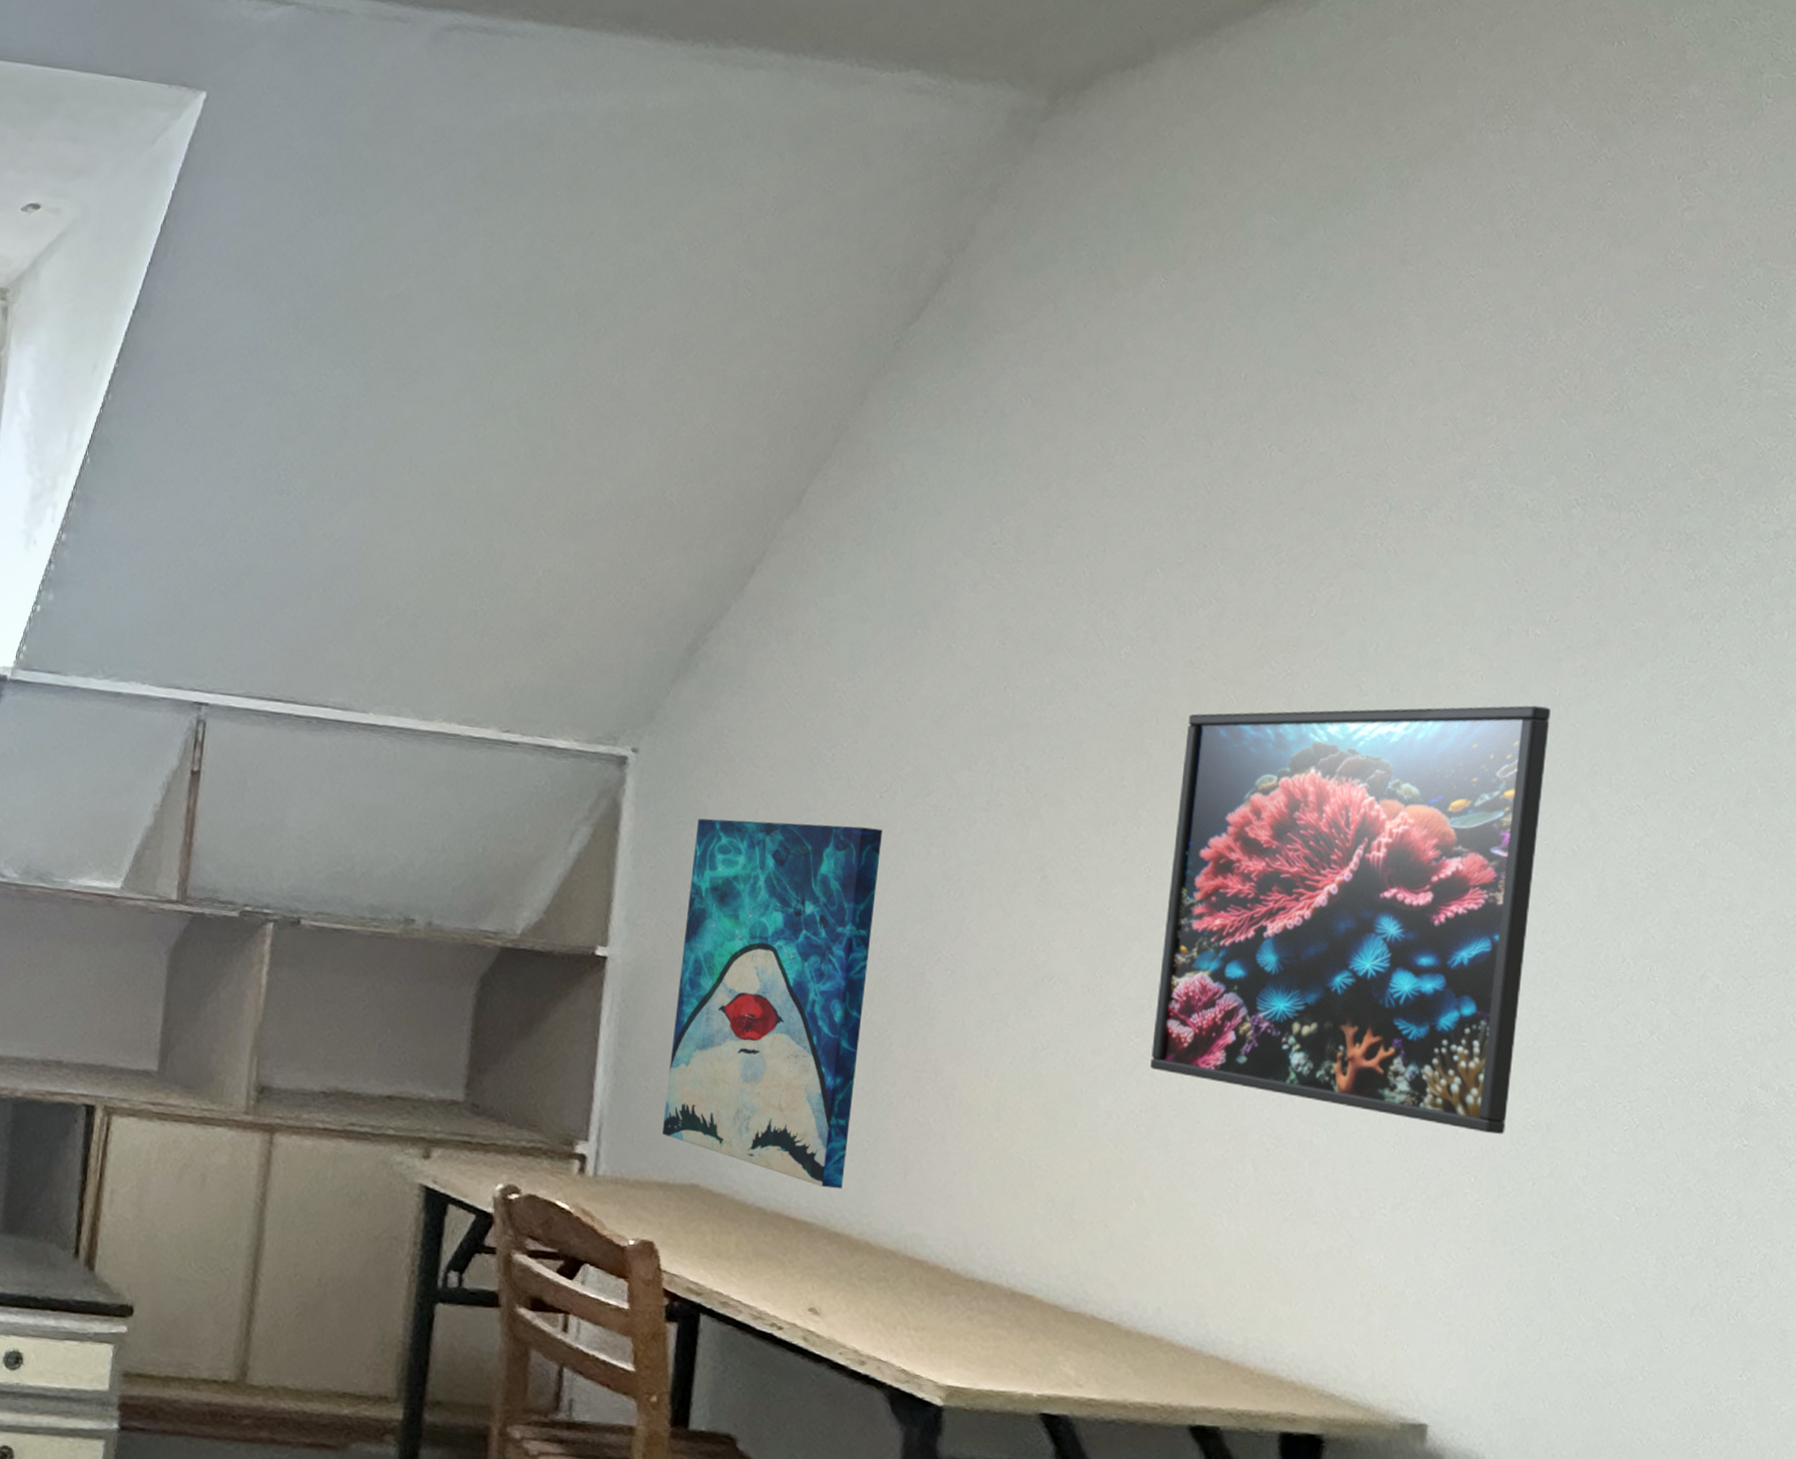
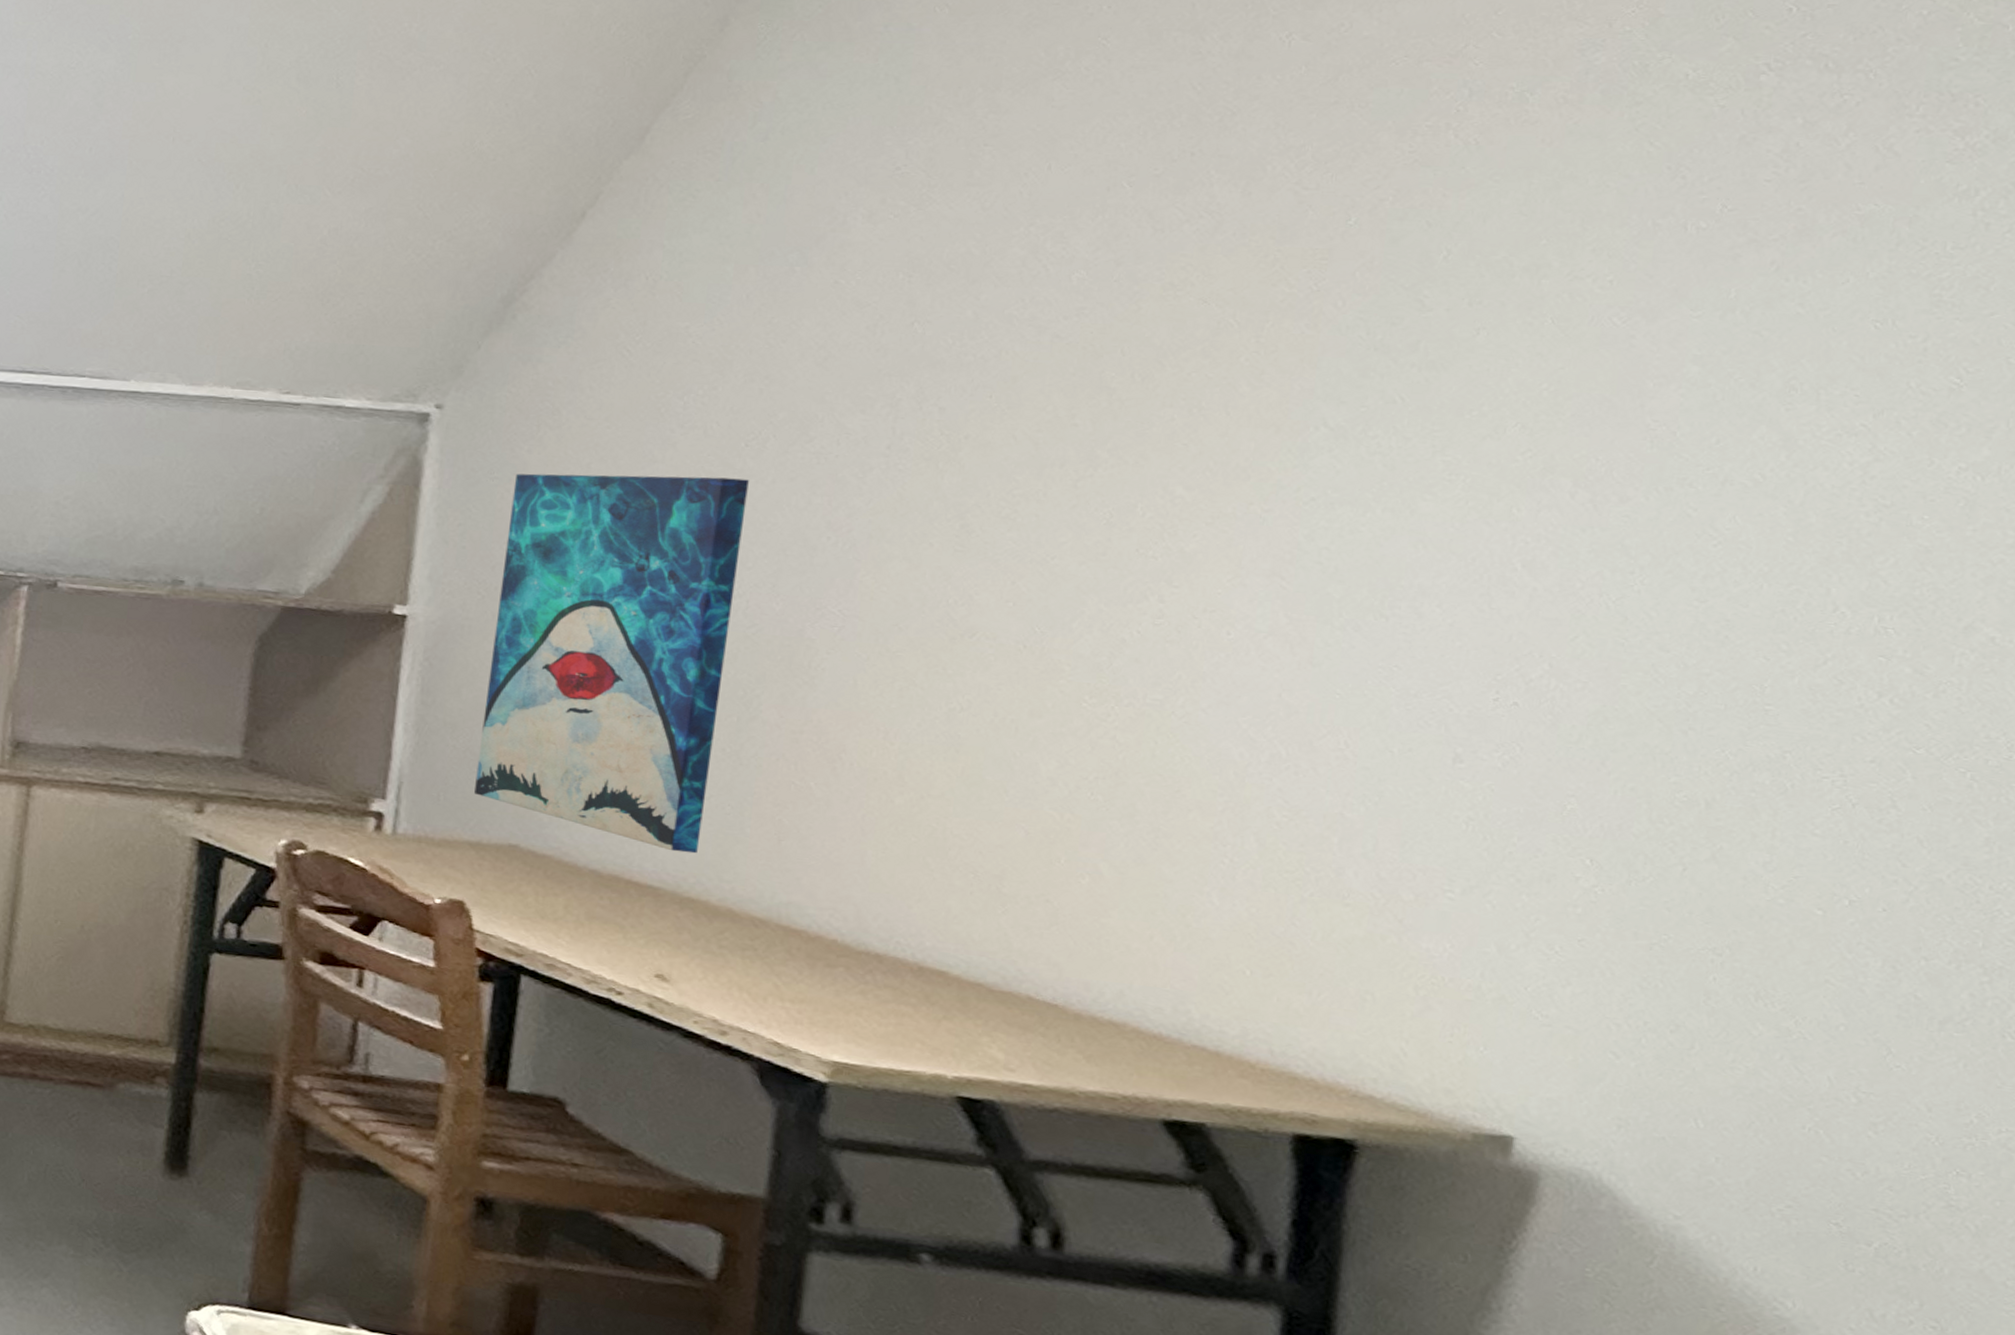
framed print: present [1150,705,1551,1135] -> none [1110,312,1721,812]

